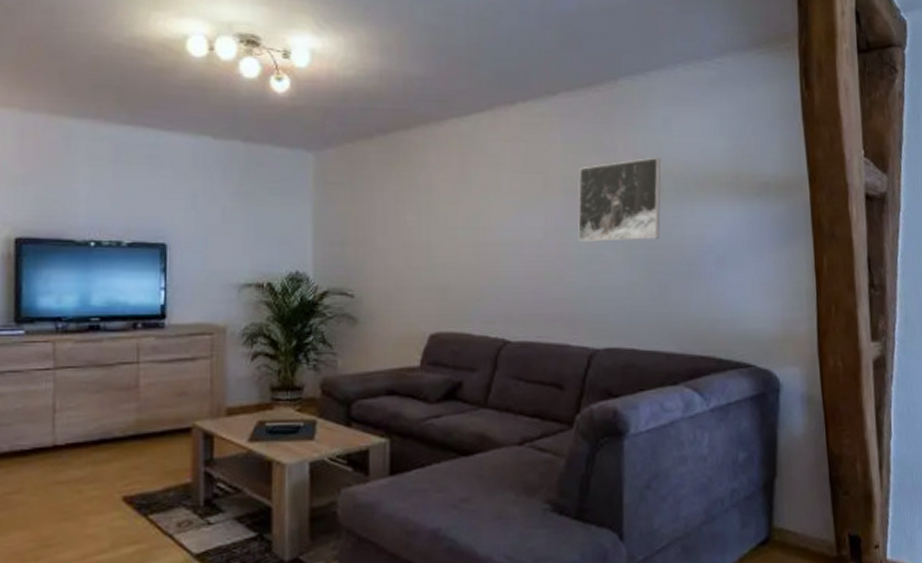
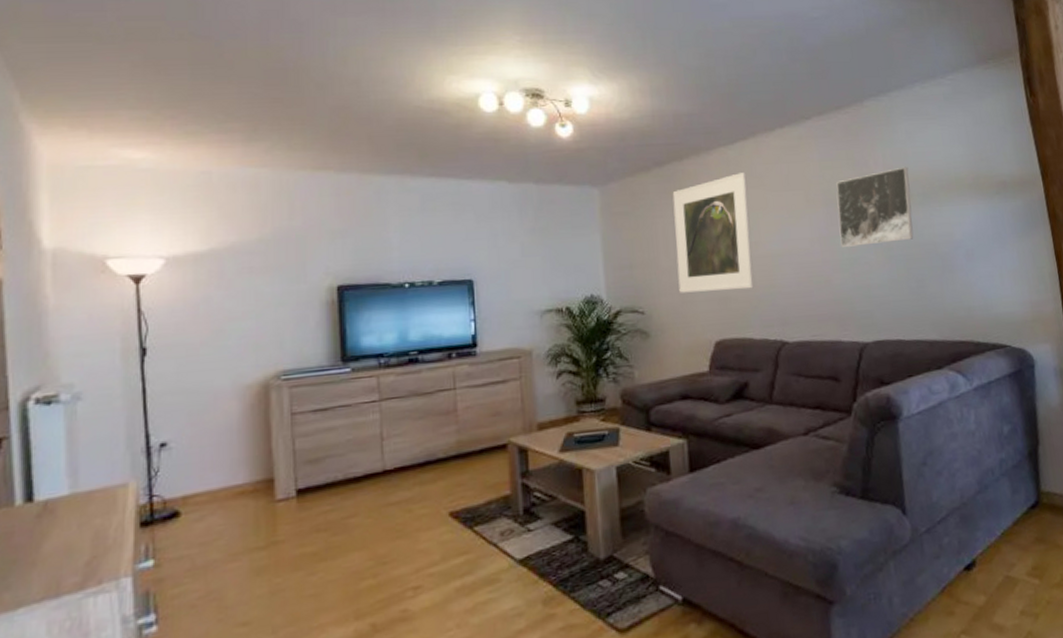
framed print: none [394,147,480,279] -> present [672,171,754,293]

